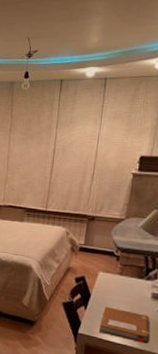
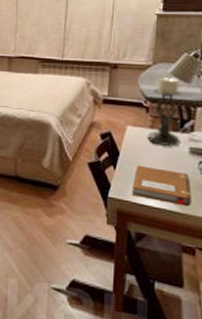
candle holder: none [116,229,150,291] -> present [147,76,183,146]

